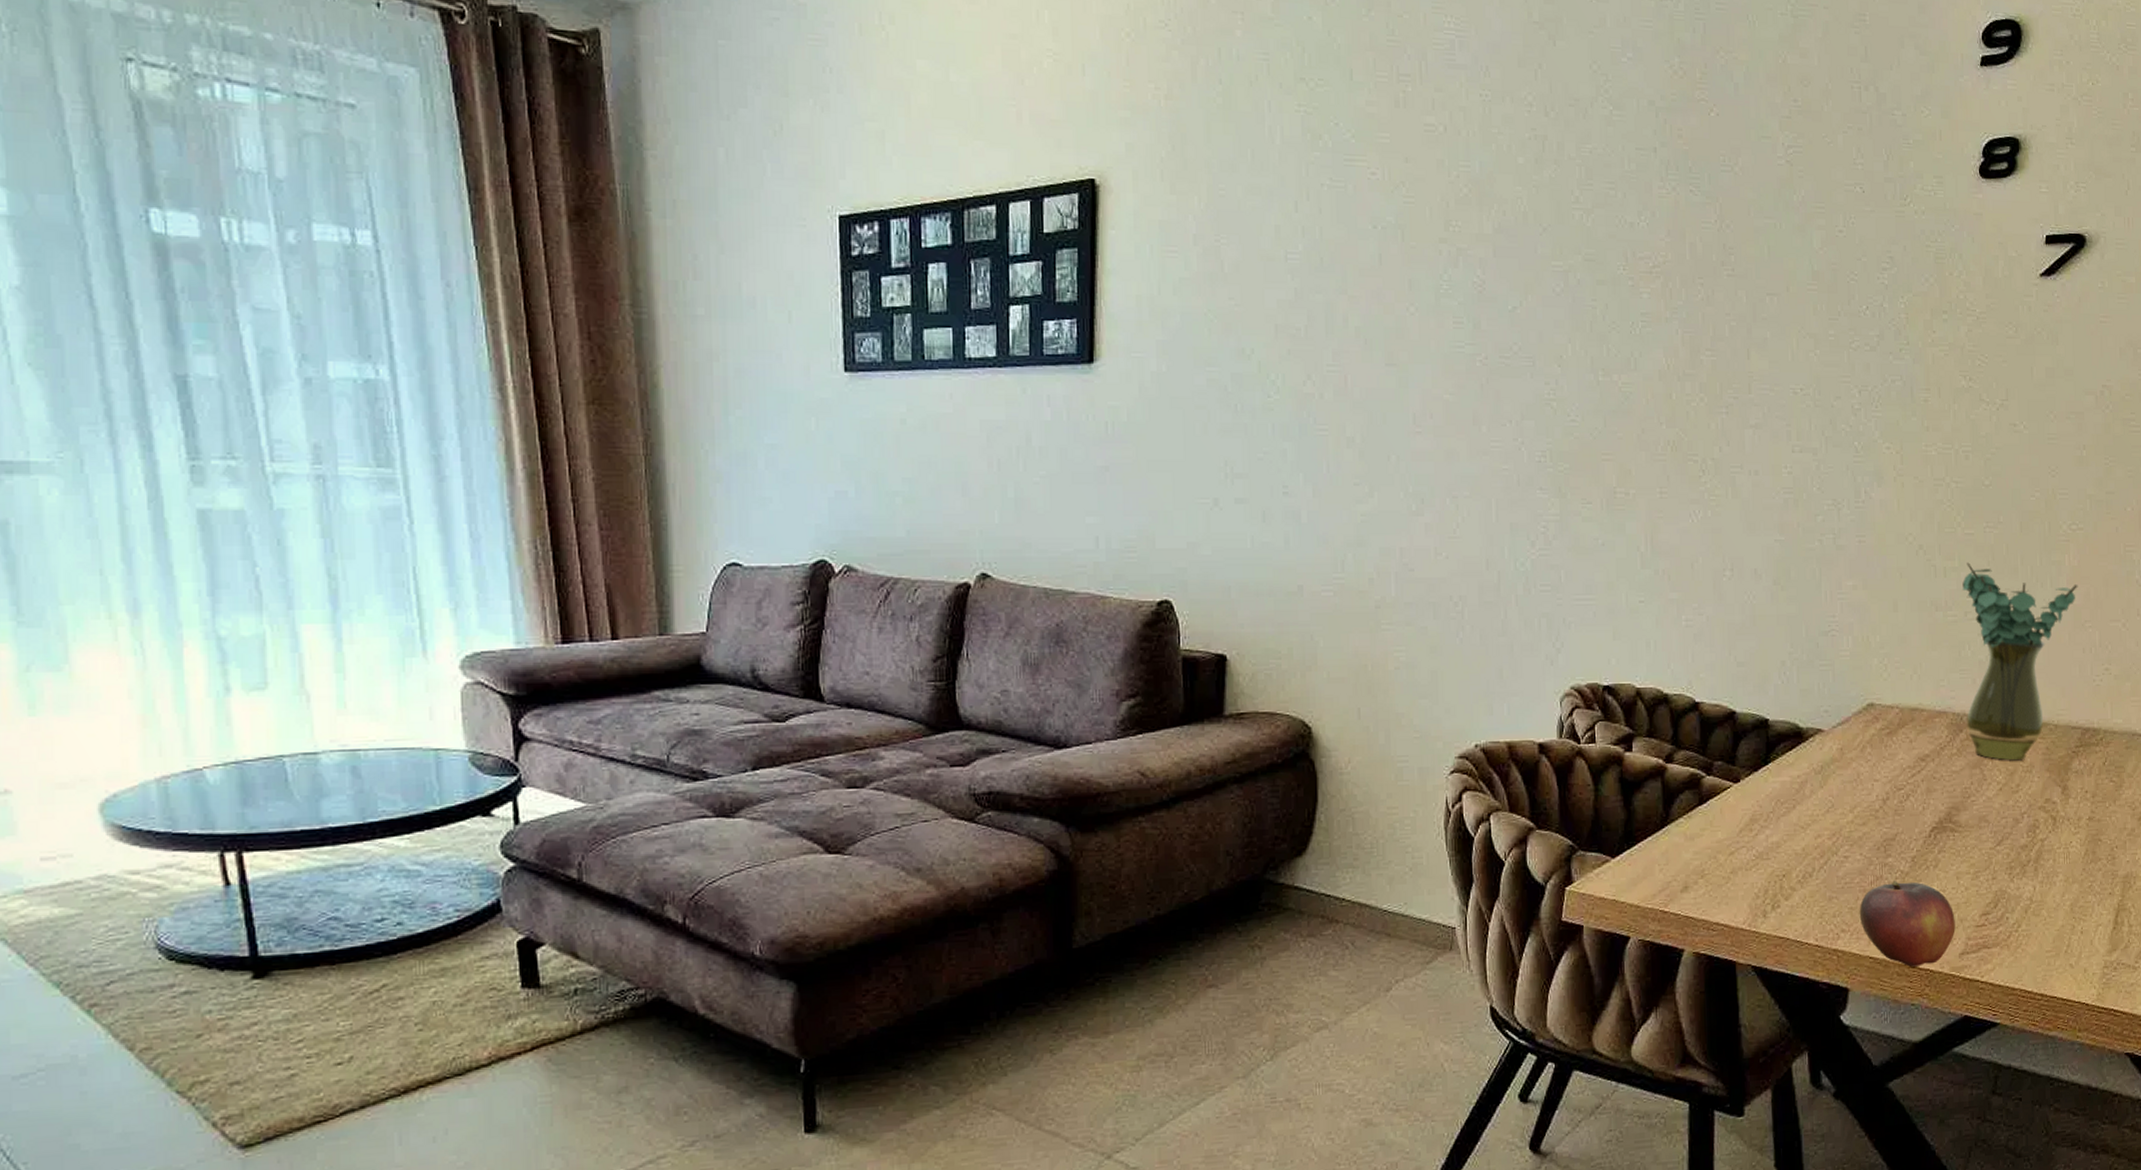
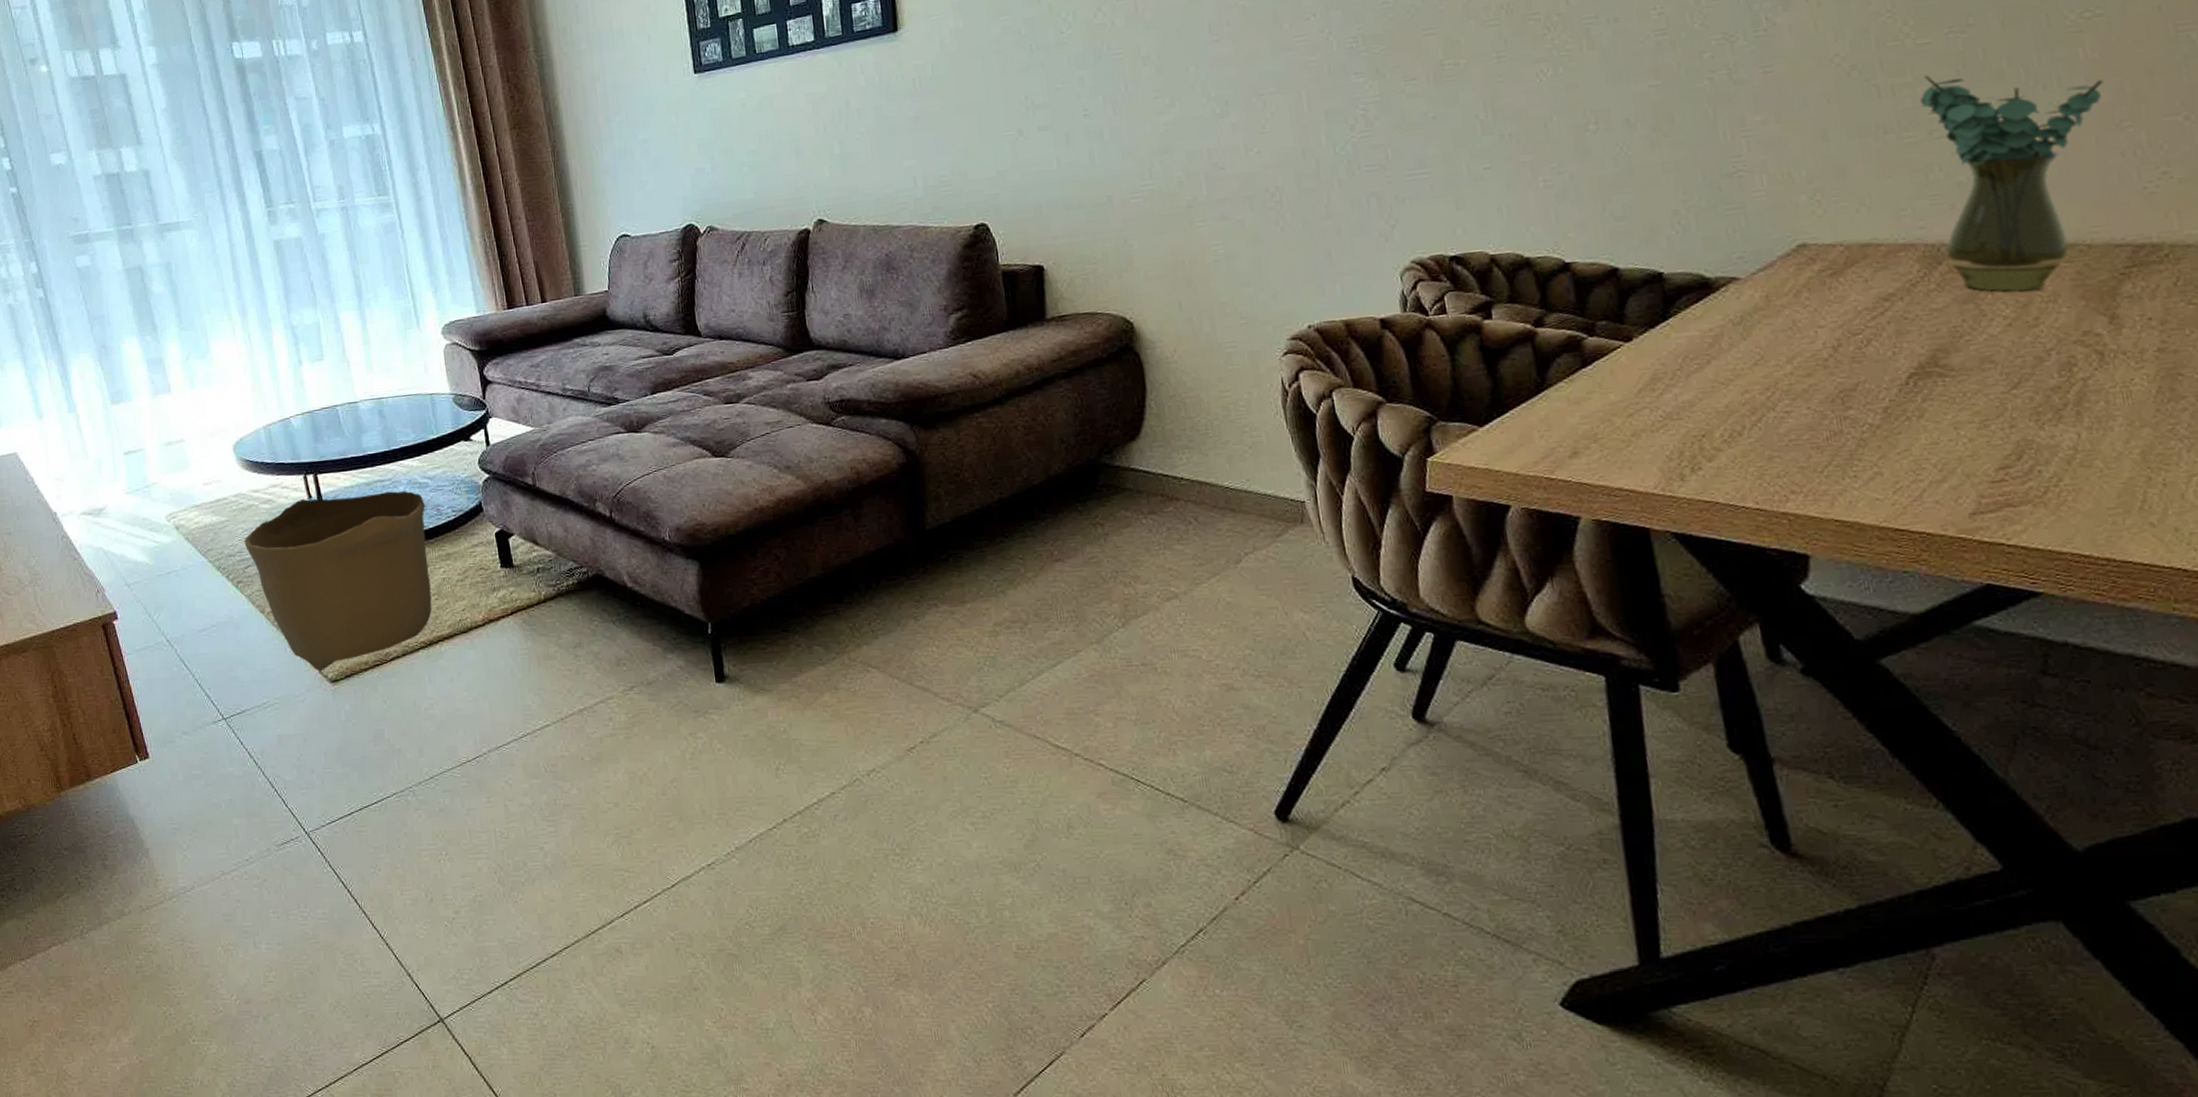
basket: none [107,880,413,1133] -> present [244,491,432,672]
fruit: present [1859,881,1956,967] -> none [1813,435,1960,530]

